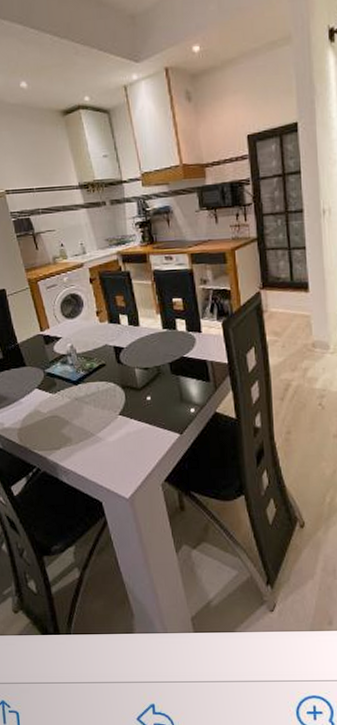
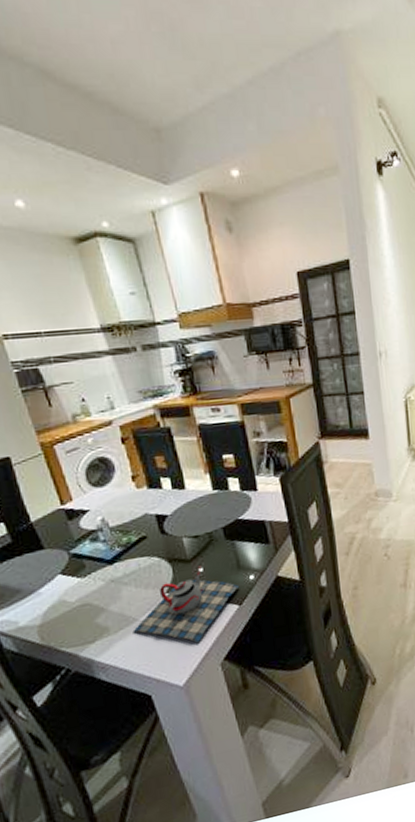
teapot: none [90,394,182,463] -> present [133,565,240,644]

